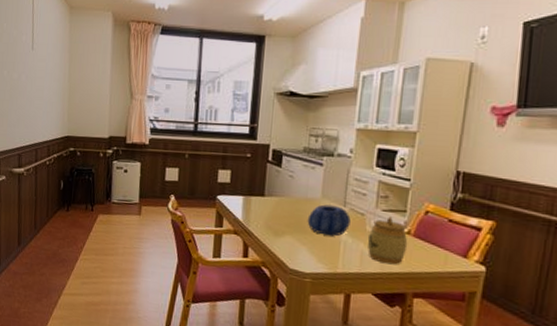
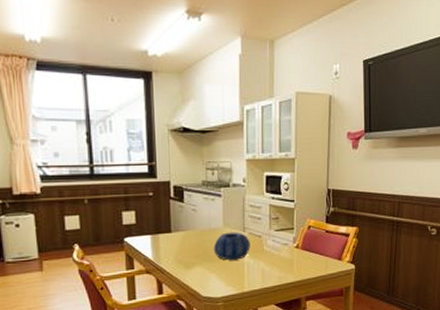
jar: present [367,216,408,265] -> none [266,235,298,277]

